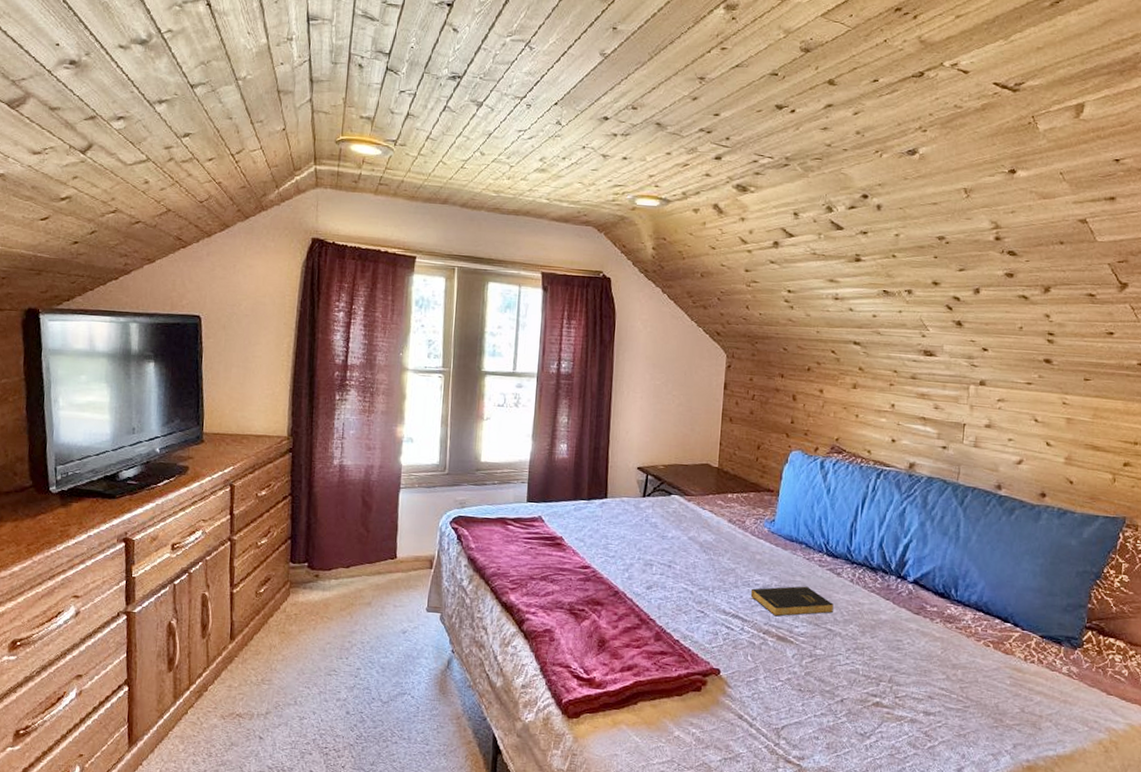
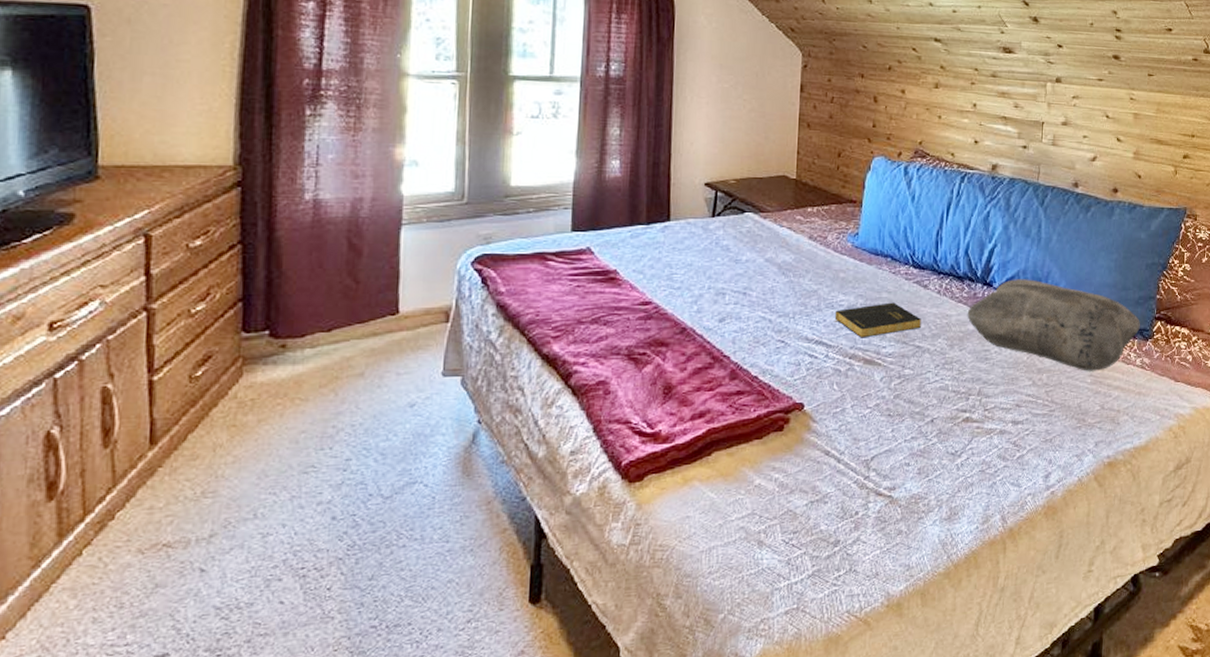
cushion: none [879,574,1068,674] -> present [967,279,1140,371]

